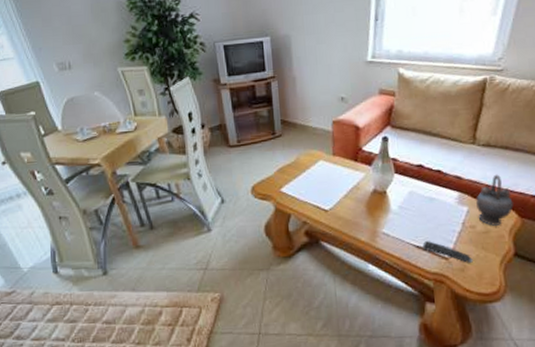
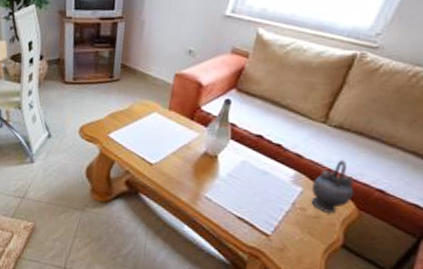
remote control: present [422,240,473,263] -> none [244,213,295,245]

